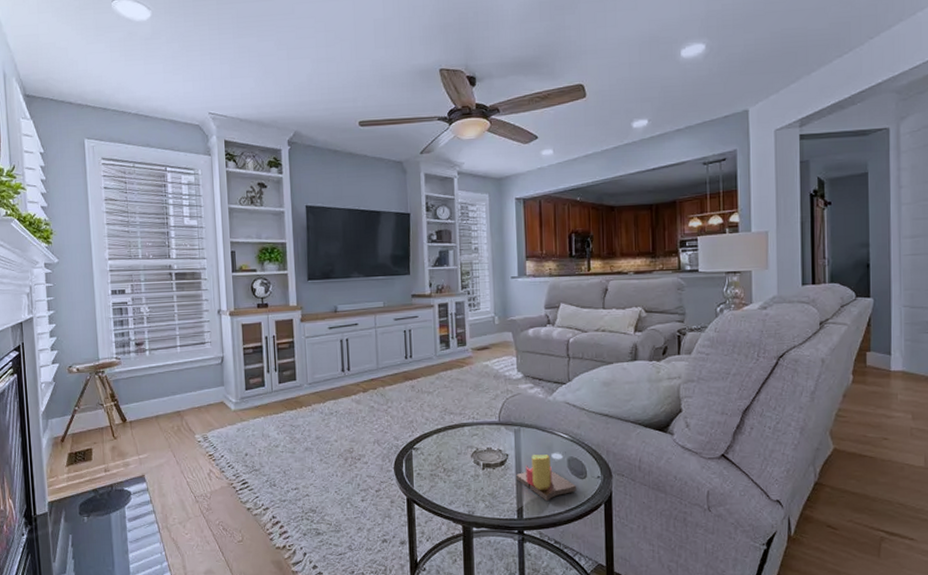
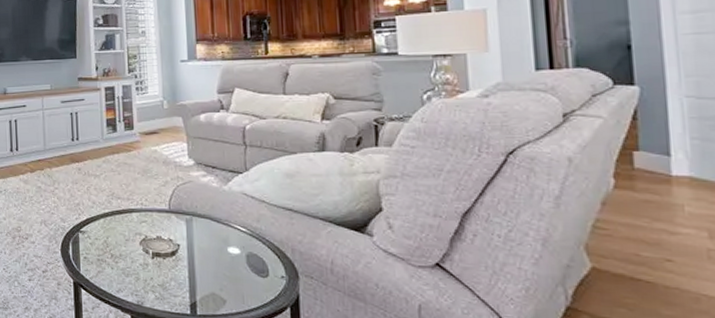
candle: present [516,454,576,501] -> none [188,246,257,298]

